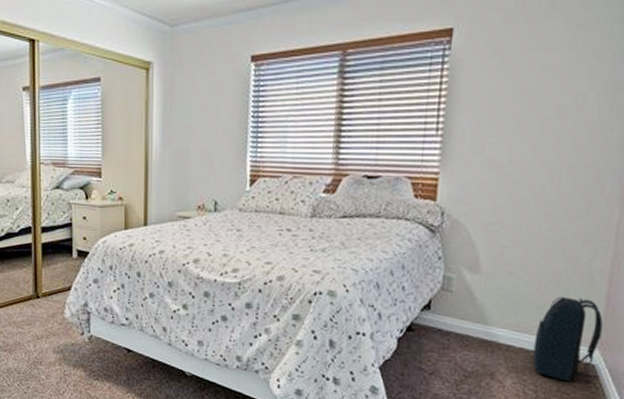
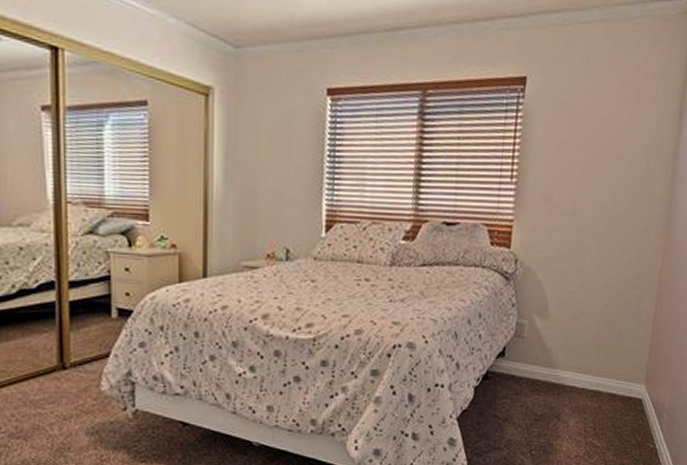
backpack: present [532,296,603,385] -> none [592,337,648,418]

